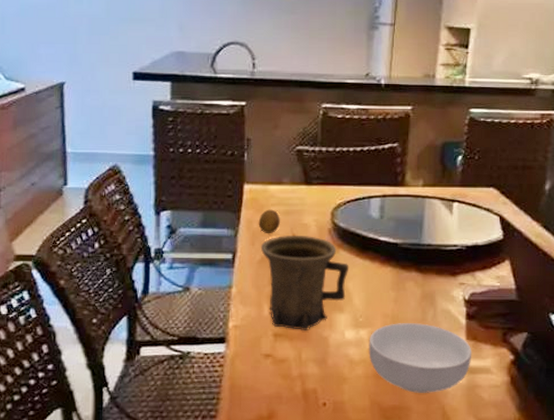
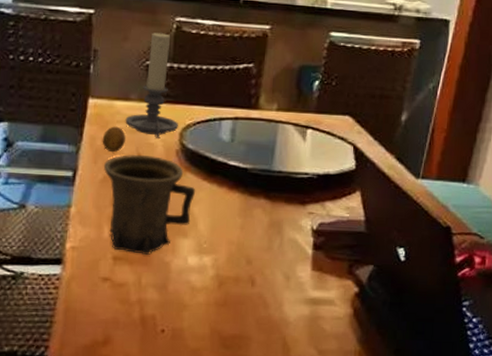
candle holder: none [279,118,329,219] -> present [125,32,178,138]
cereal bowl: present [369,323,472,393] -> none [211,251,317,323]

